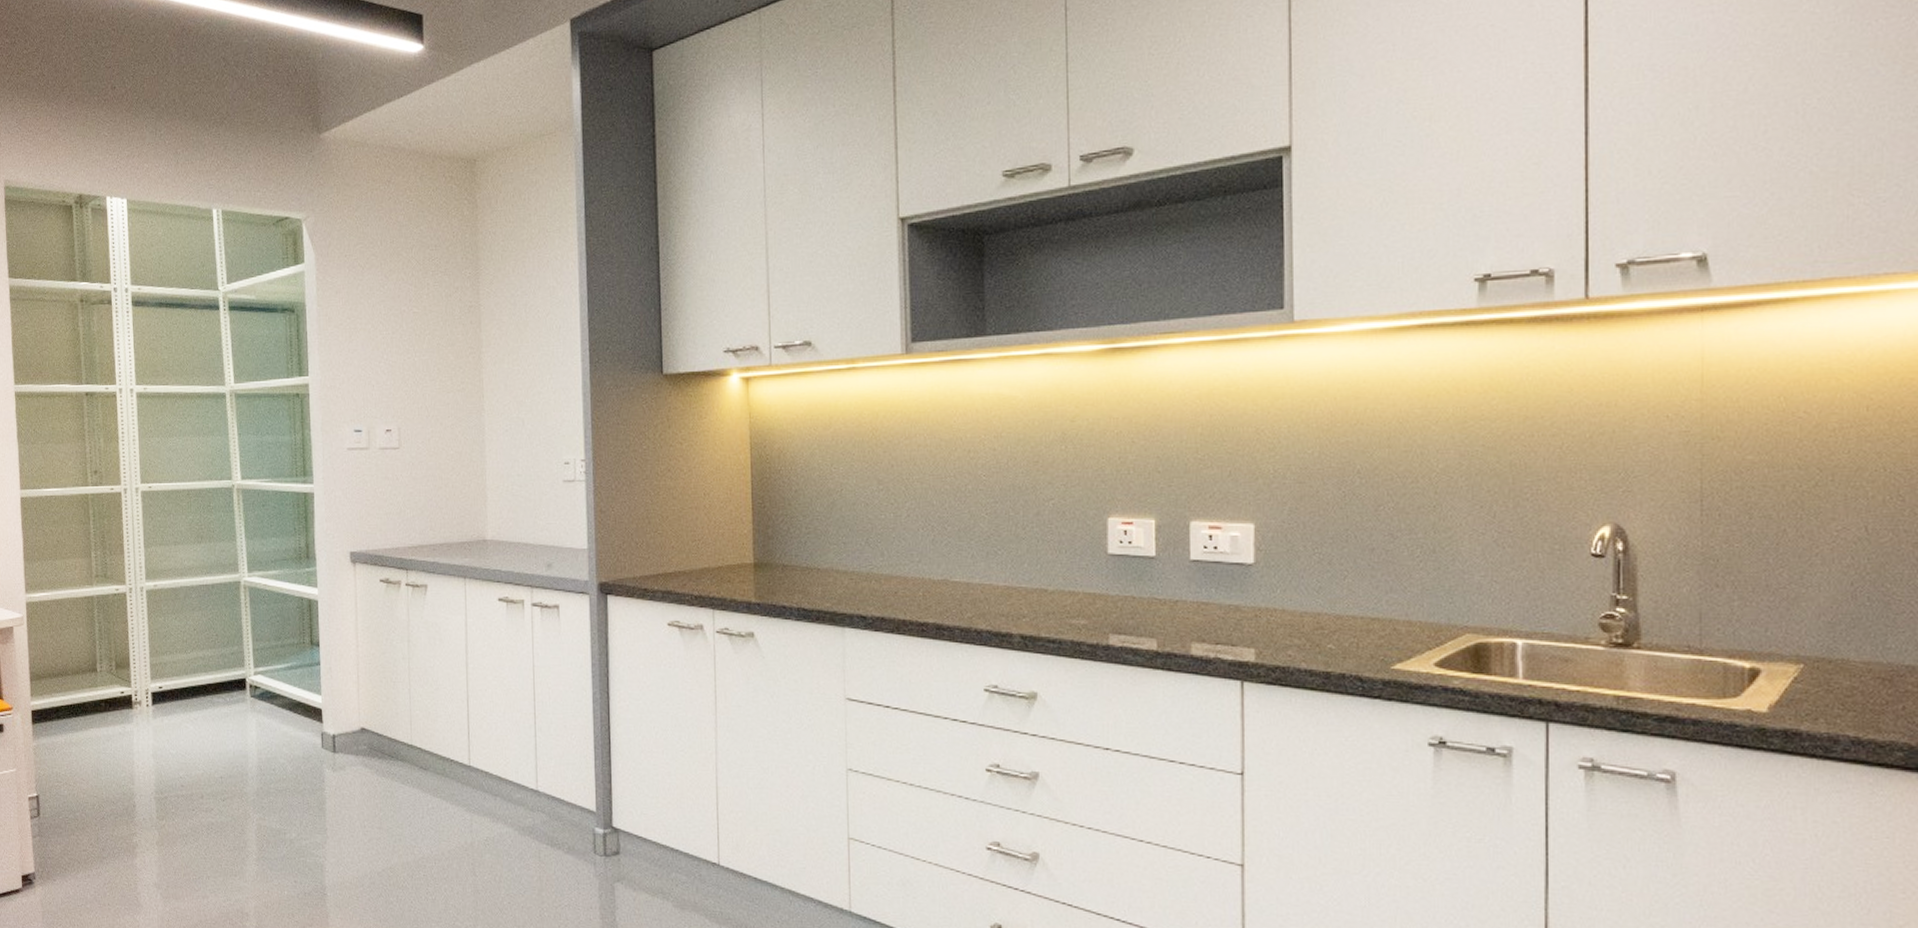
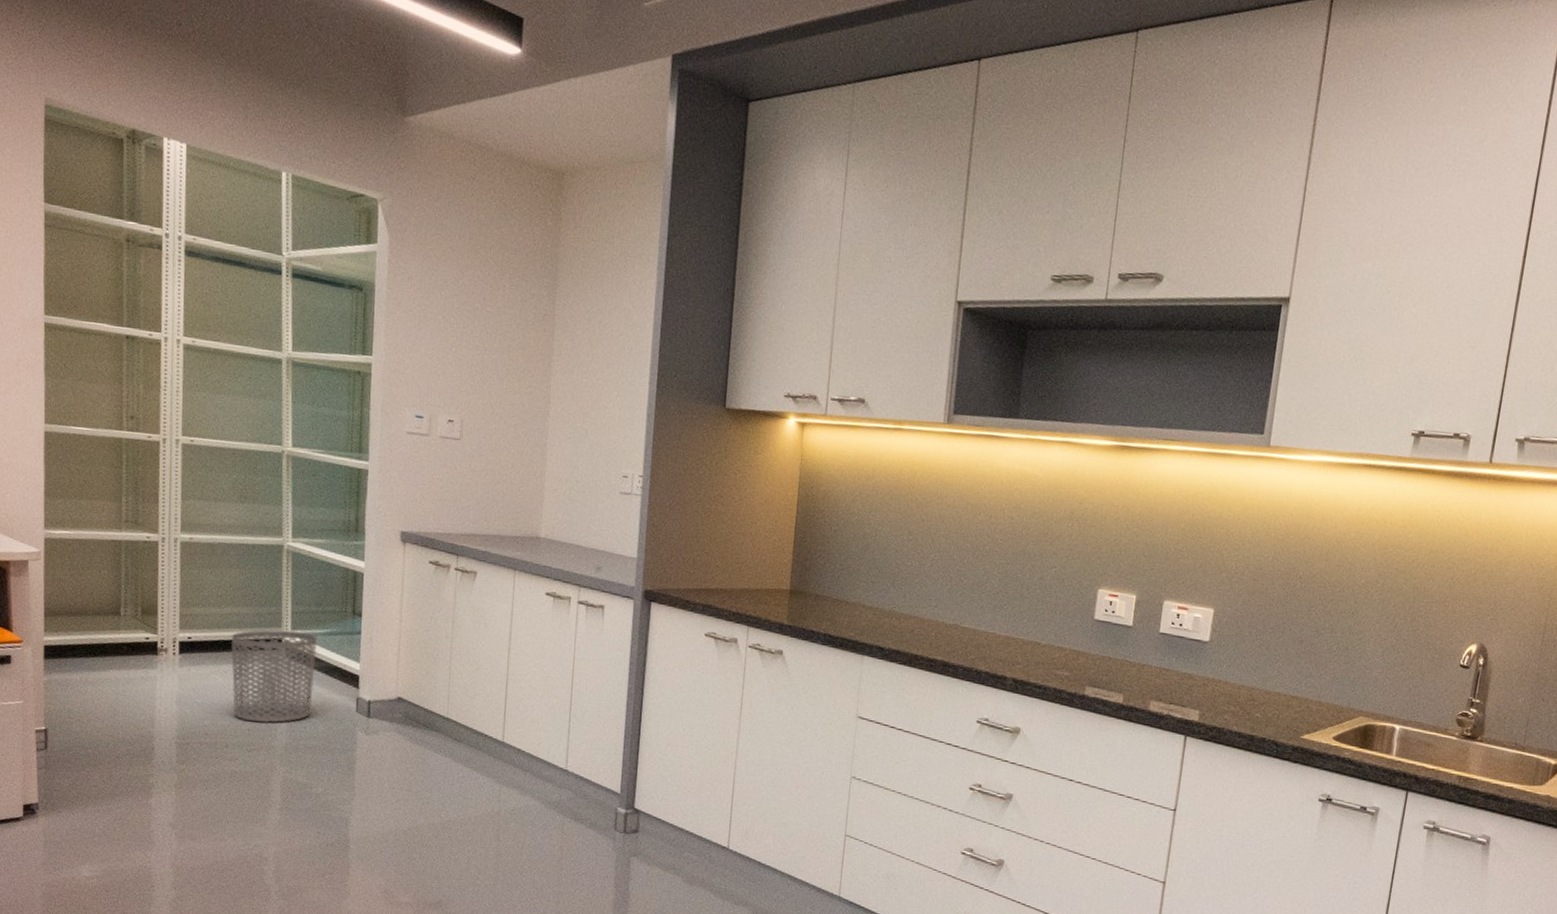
waste bin: none [198,669,280,769] -> present [230,629,317,723]

